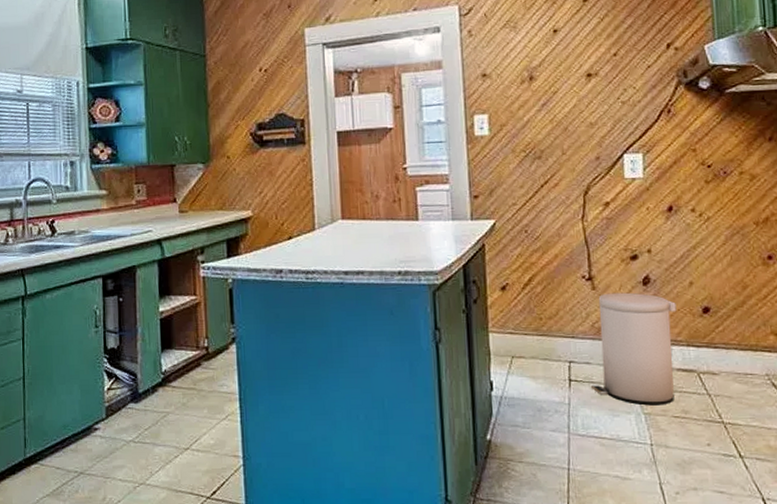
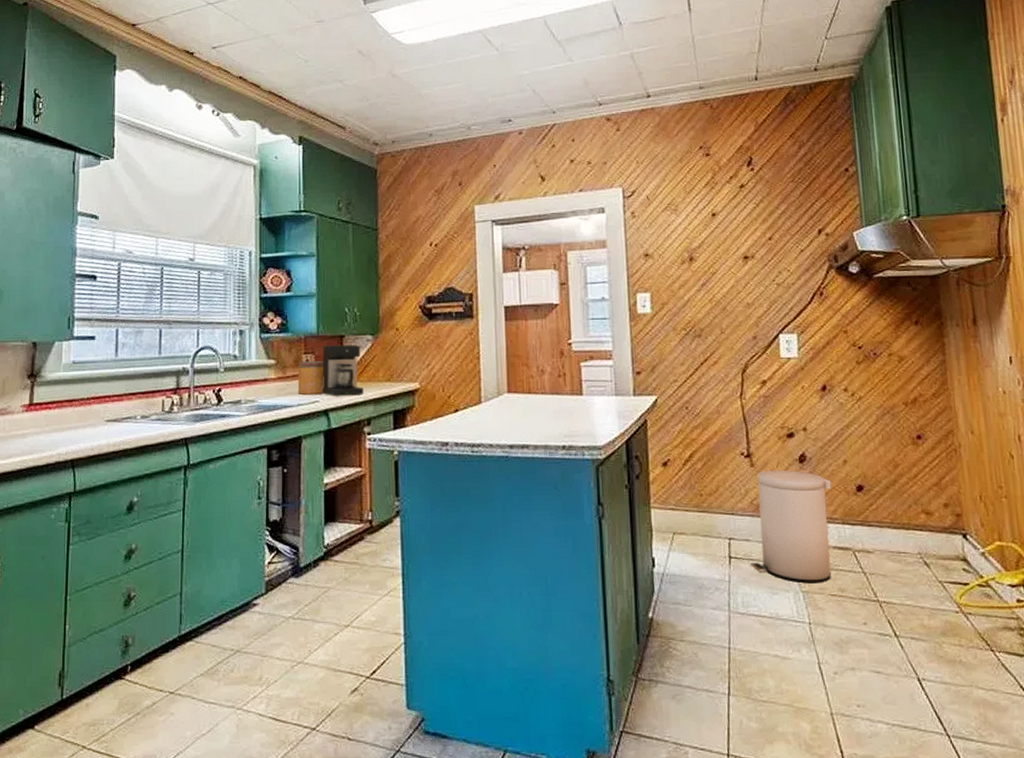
jar: none [130,190,156,224] -> present [297,360,324,394]
coffee maker: none [154,173,196,227] -> present [322,344,364,397]

